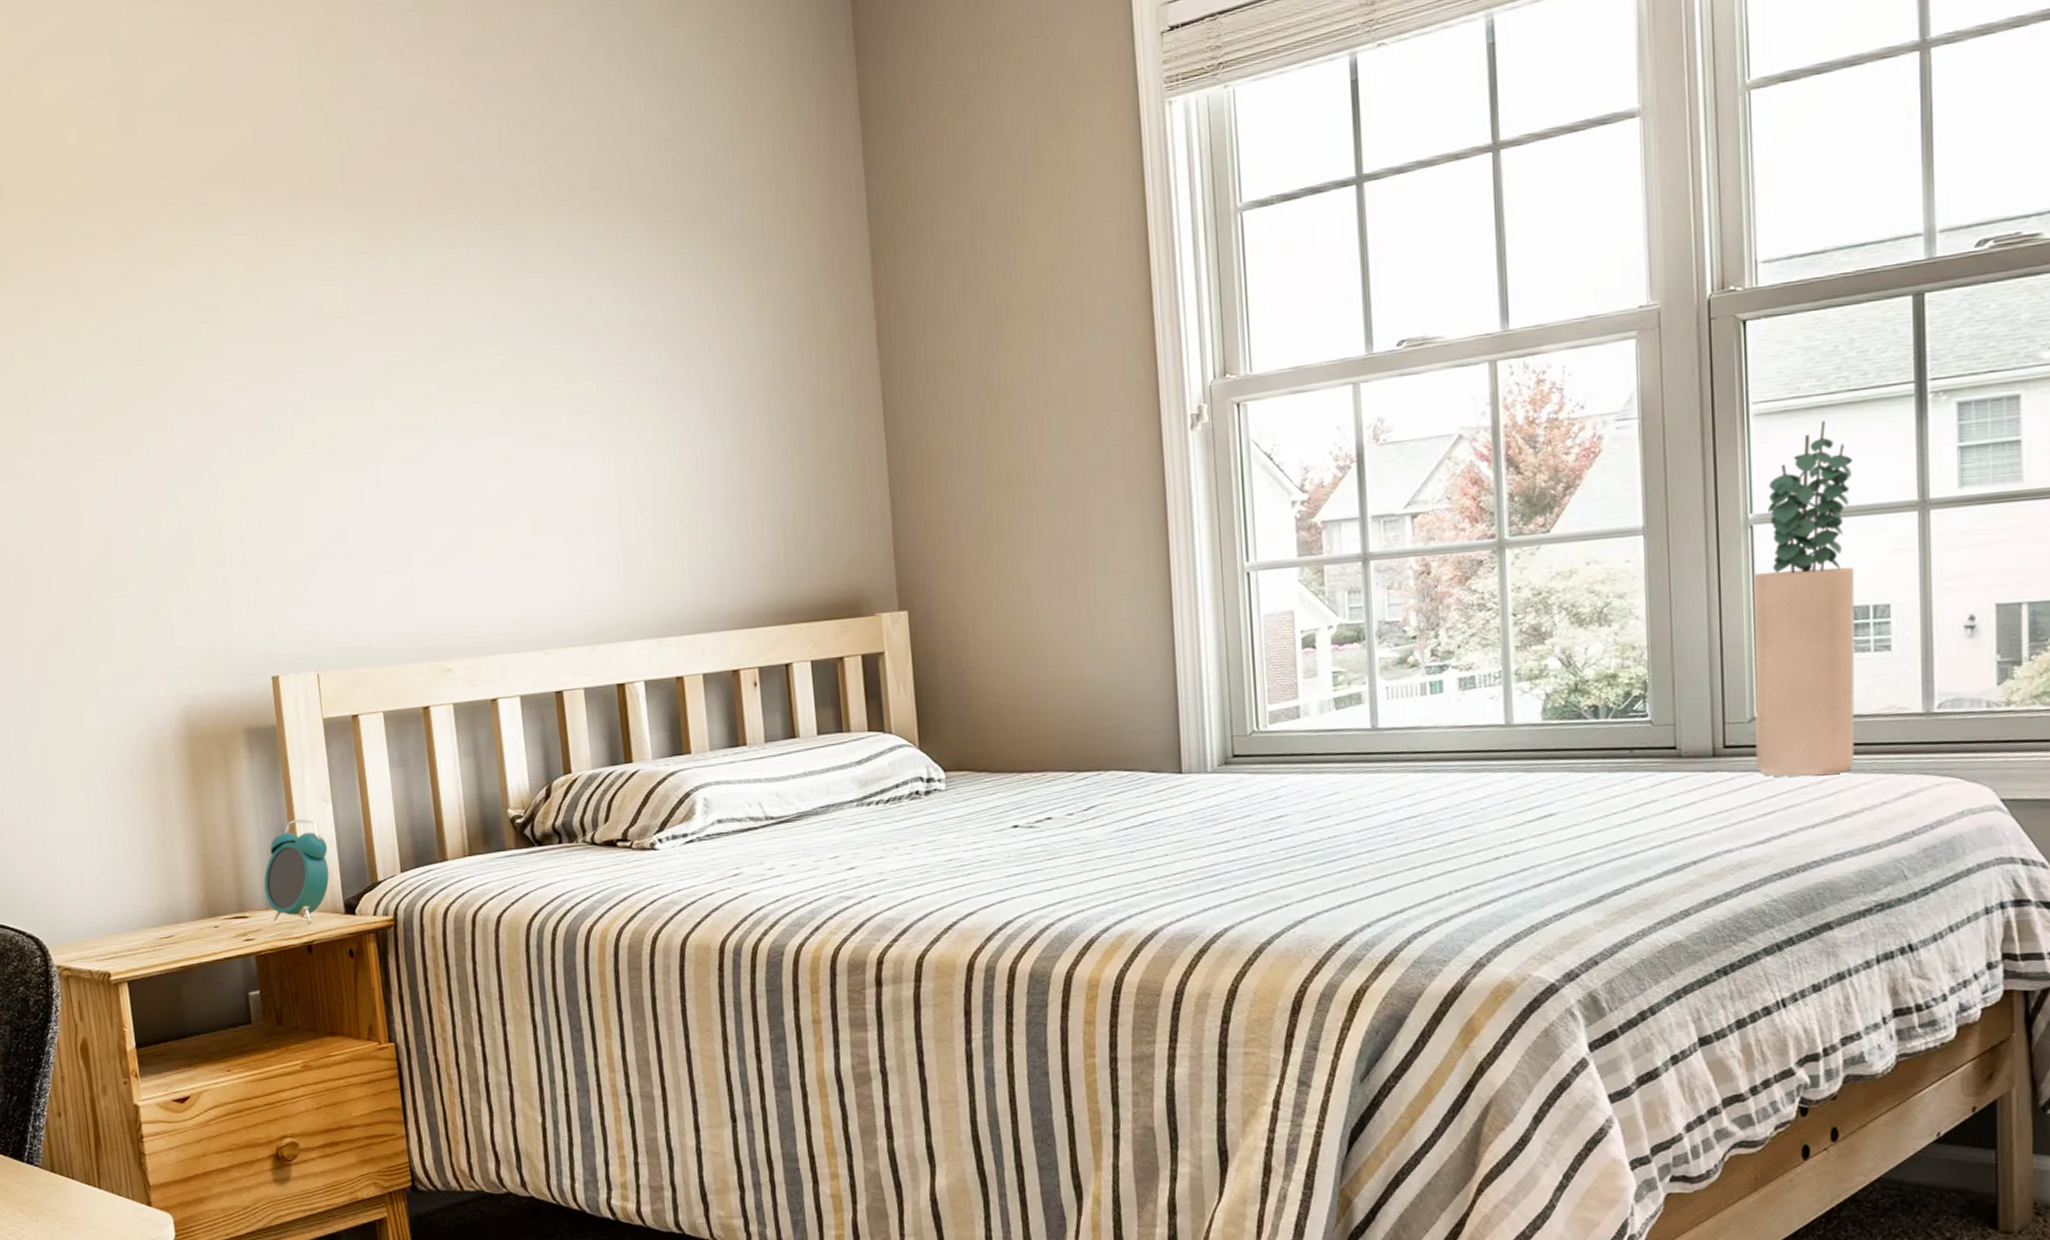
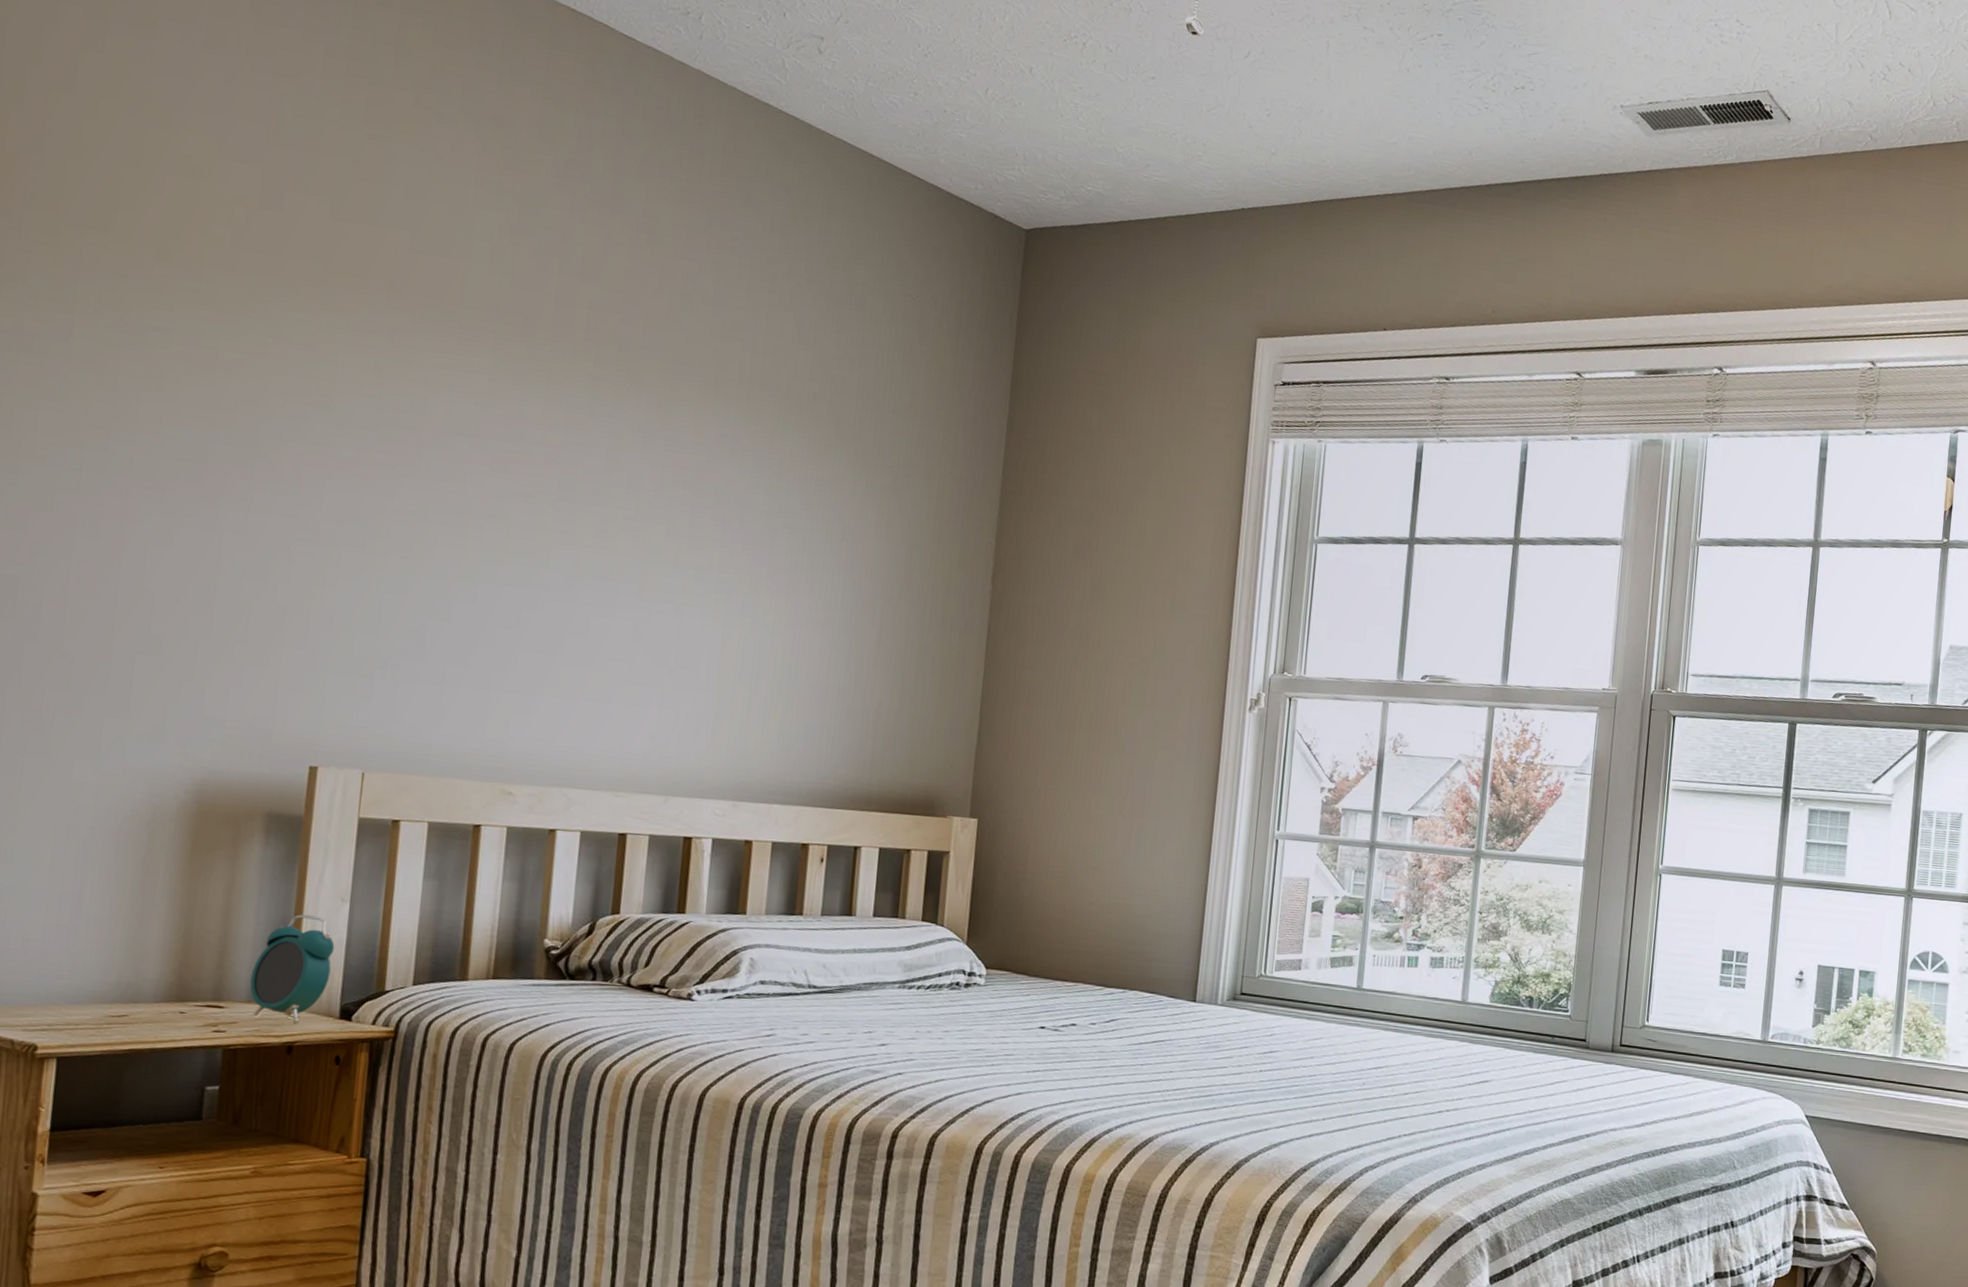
vase: present [1752,421,1855,777] -> none [1641,804,1735,1080]

